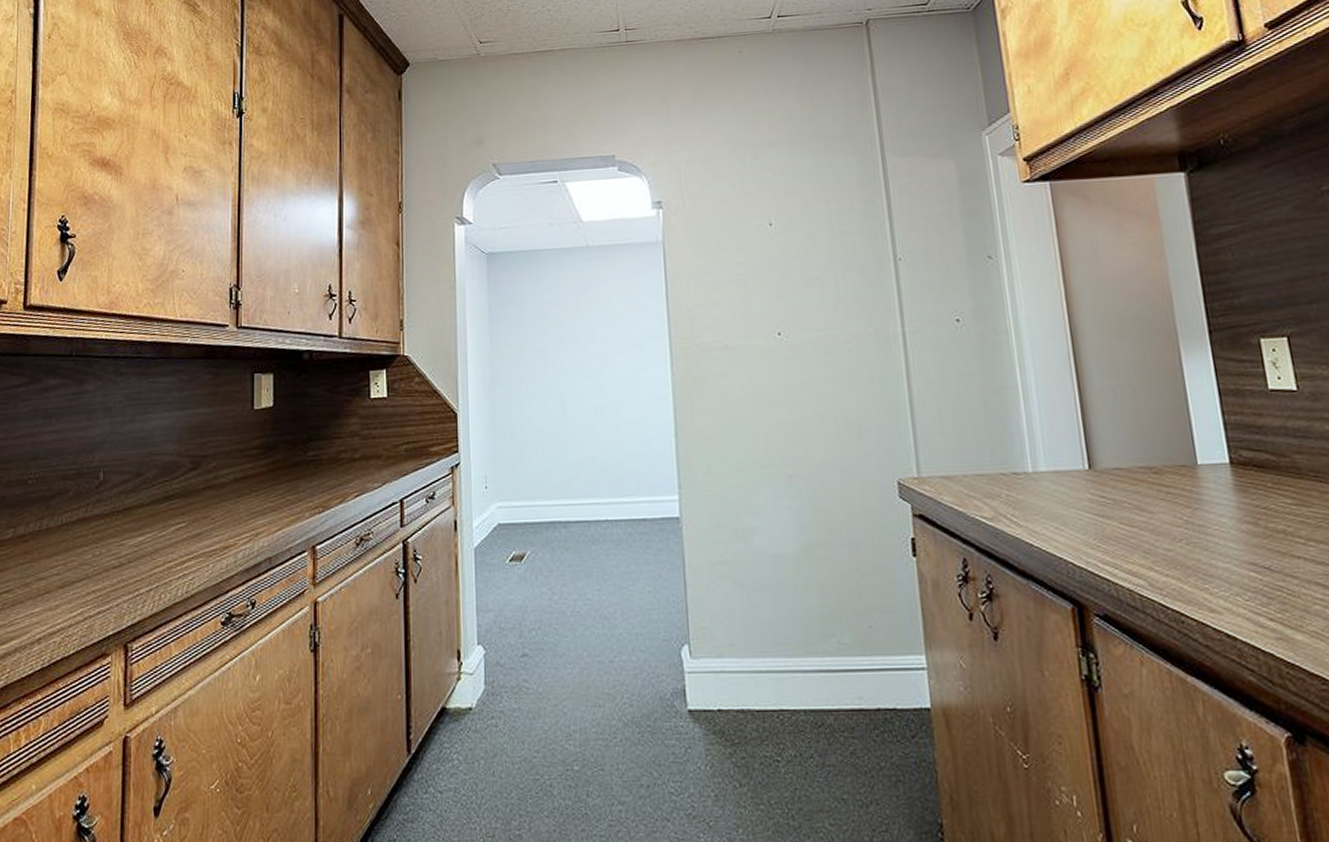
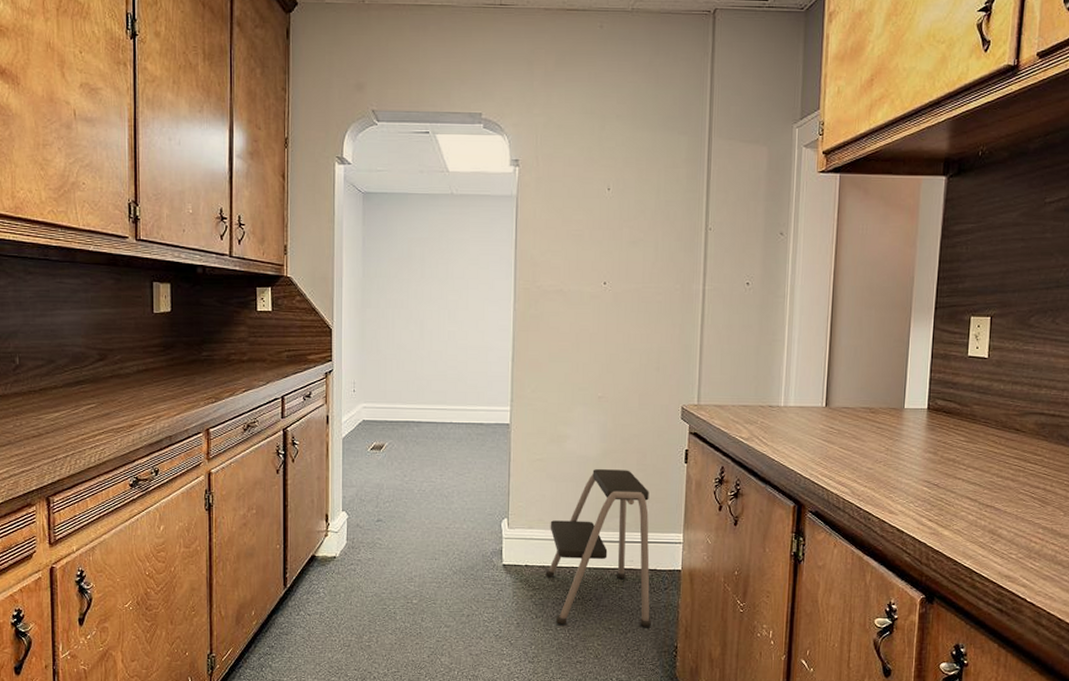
step stool: none [744,570,901,796] -> present [545,469,651,627]

